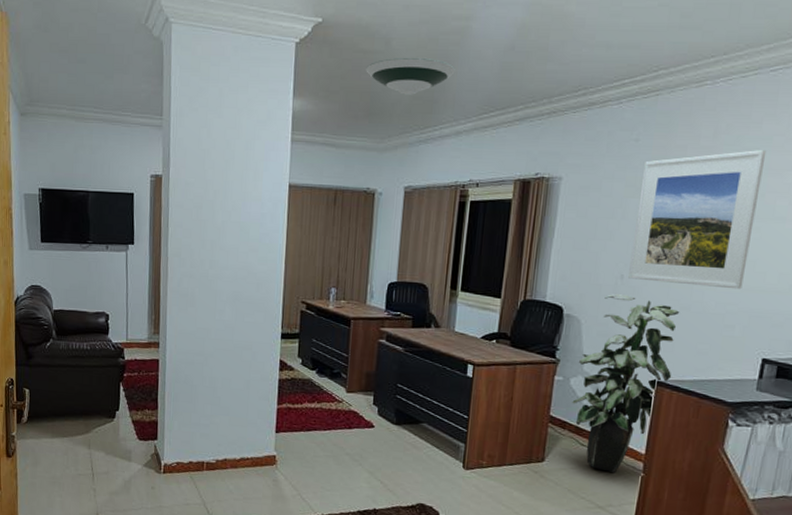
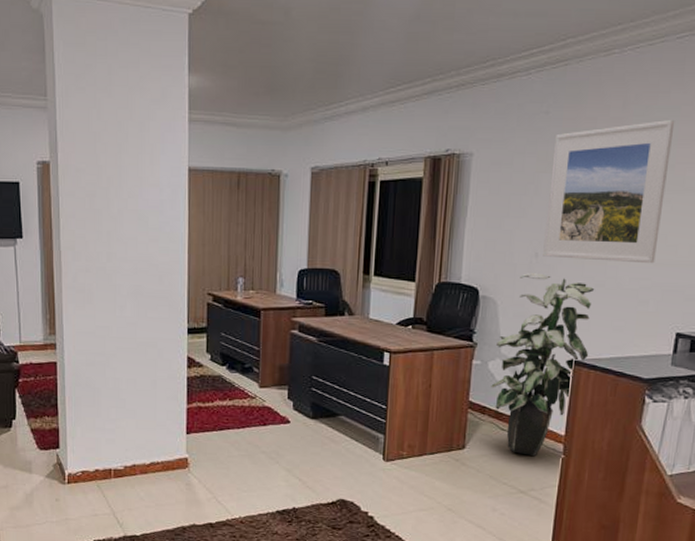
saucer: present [366,57,455,95] -> none [265,28,359,69]

